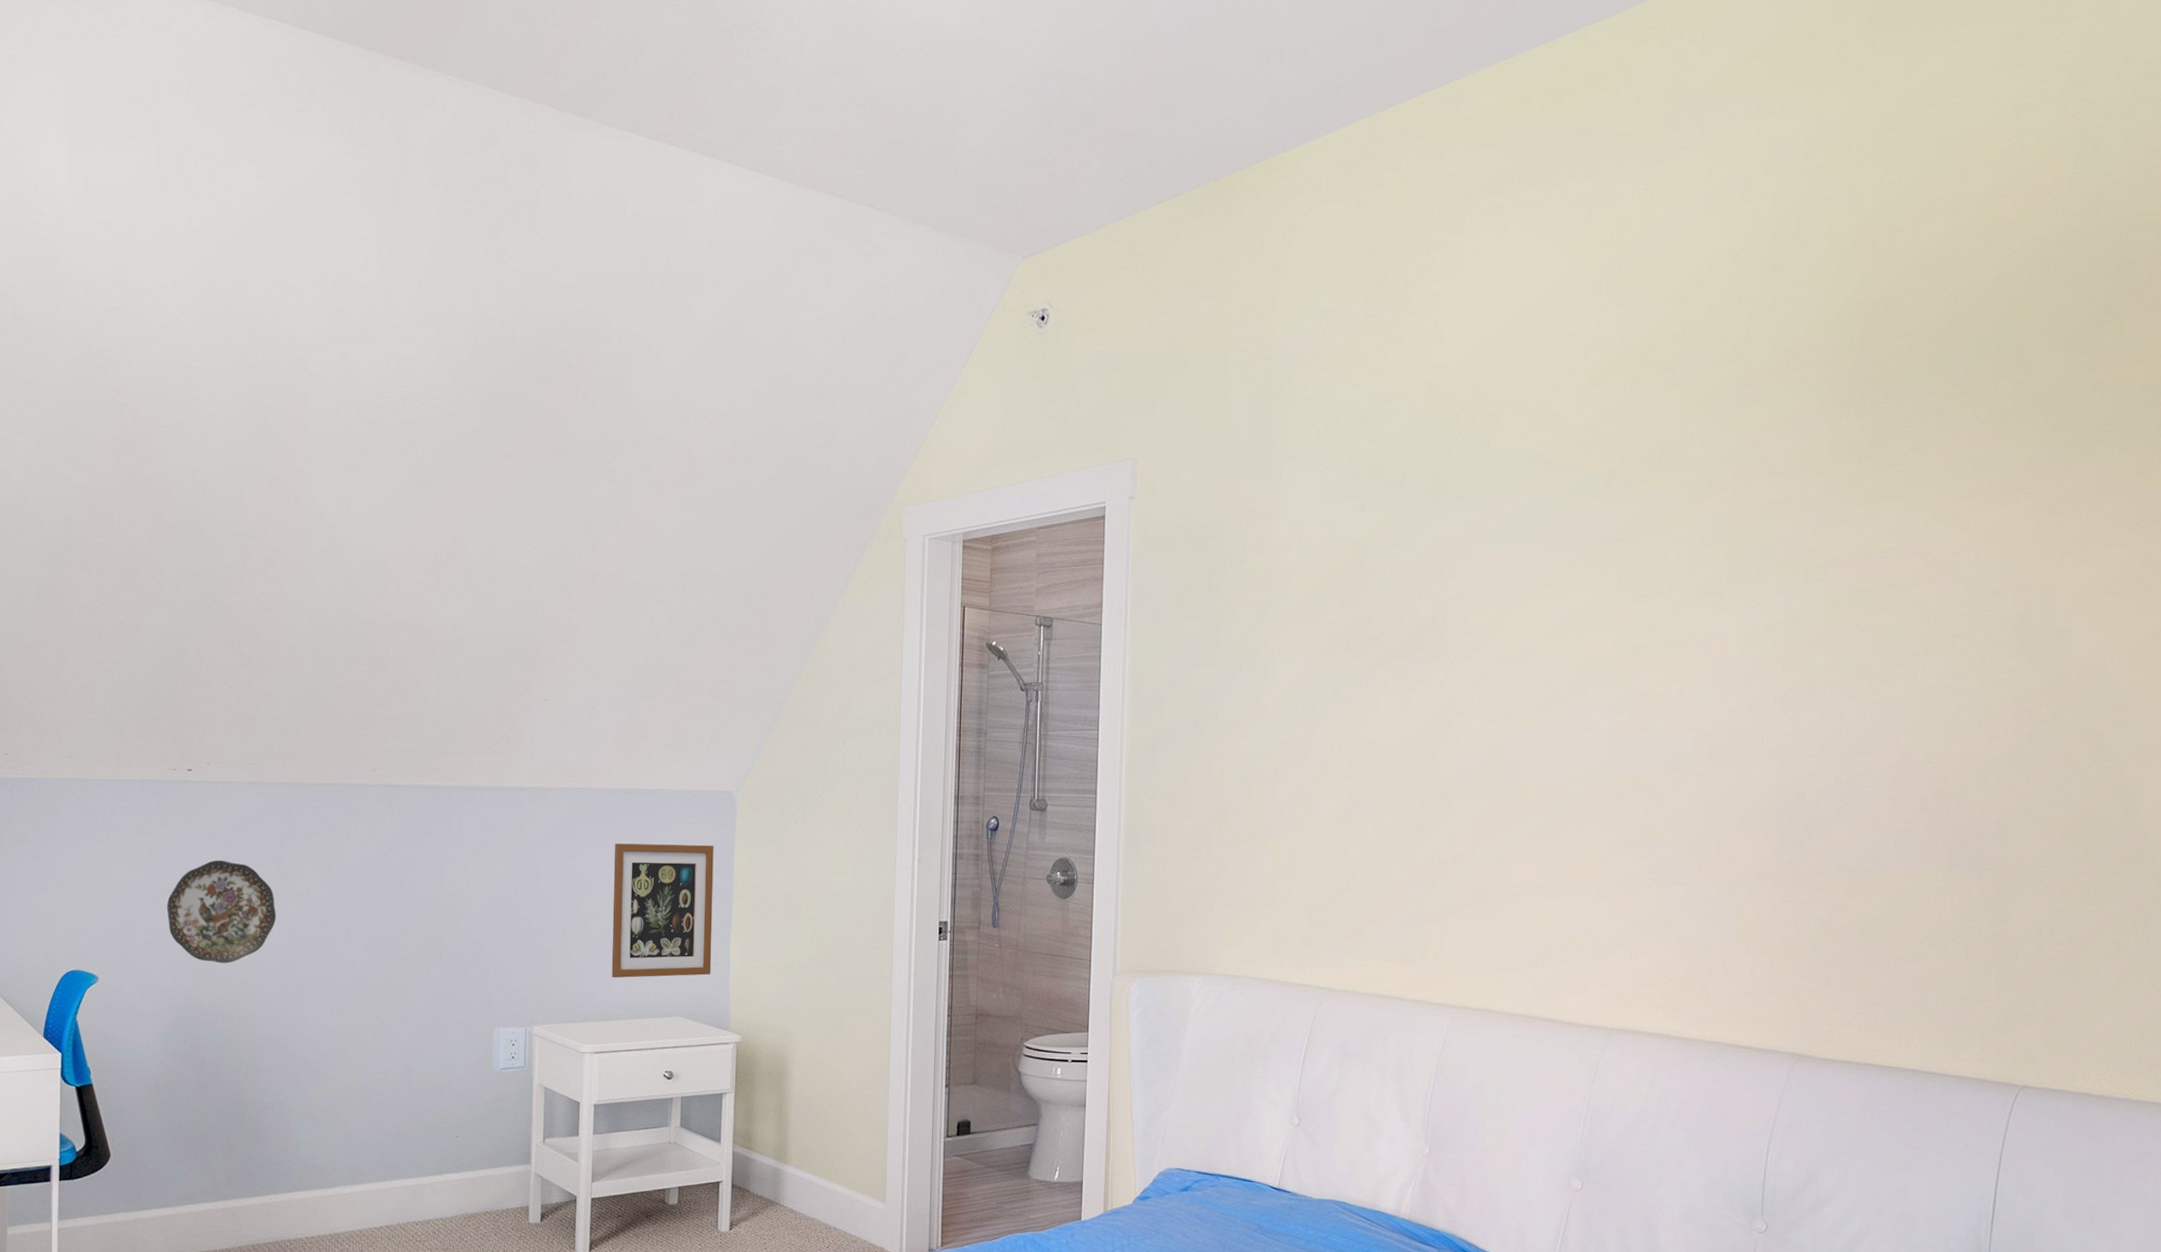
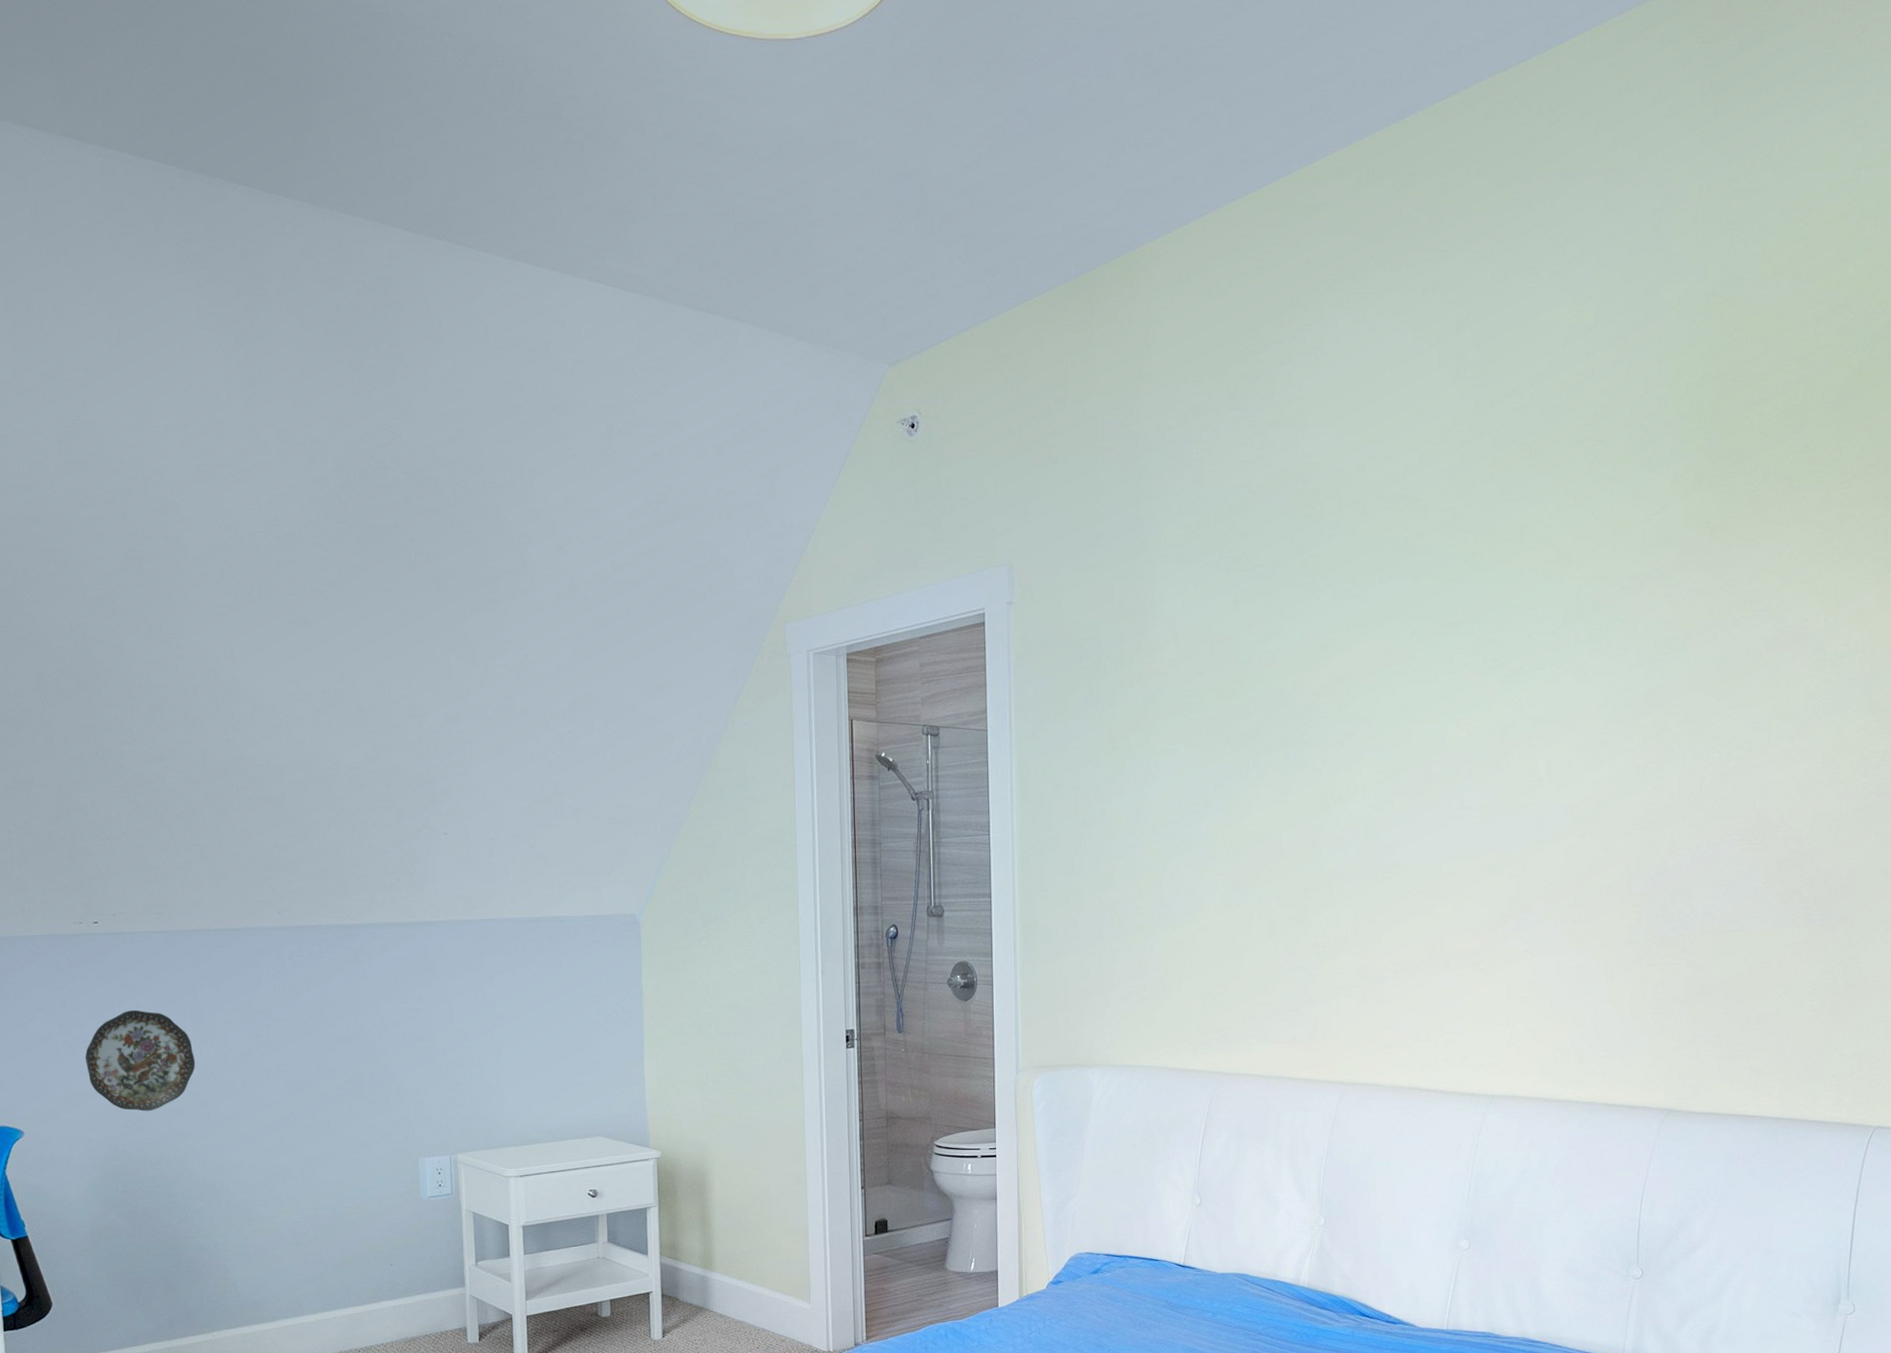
picture frame: present [611,843,714,978] -> none [523,968,628,1103]

